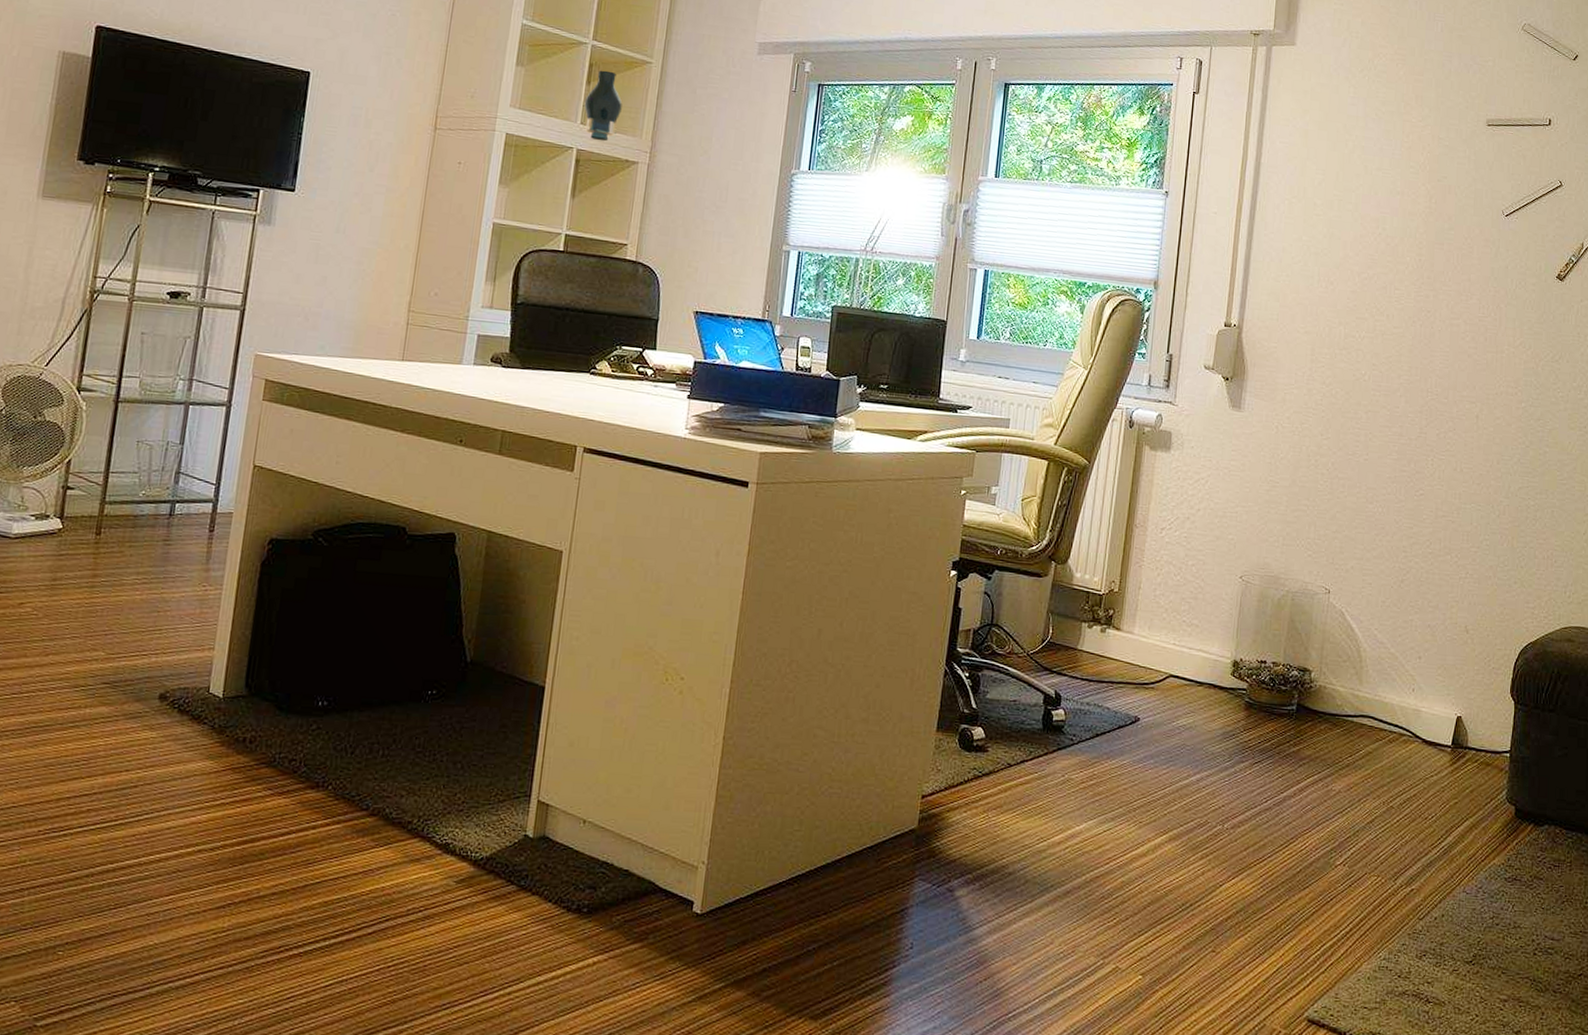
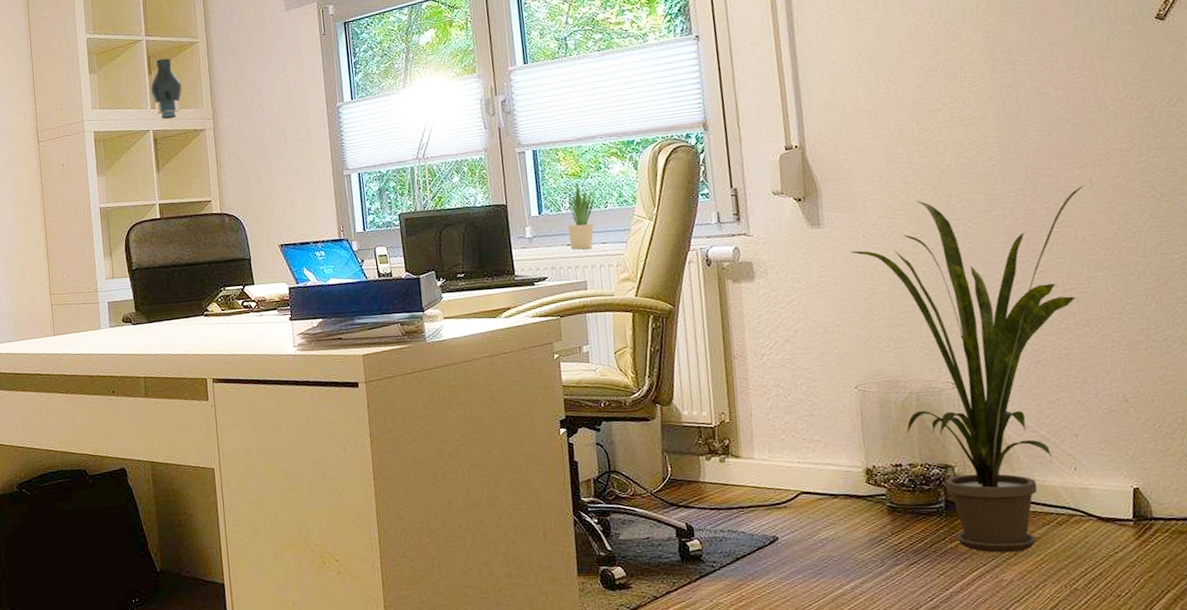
potted plant: none [1002,313,1038,386] -> present [567,182,596,250]
house plant: none [1262,403,1472,763] -> present [850,185,1086,553]

